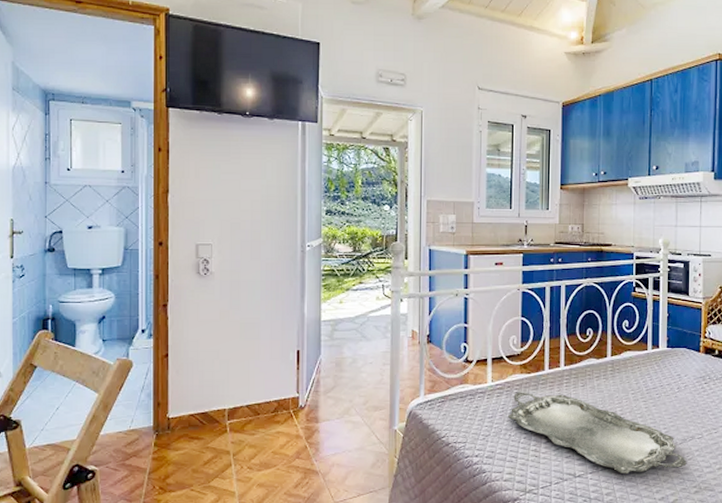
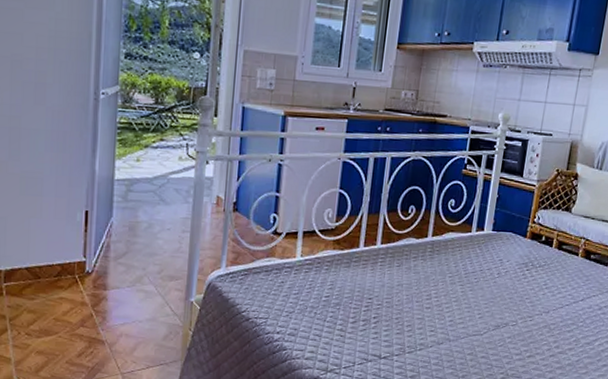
serving tray: present [508,392,687,473] -> none [315,268,497,357]

